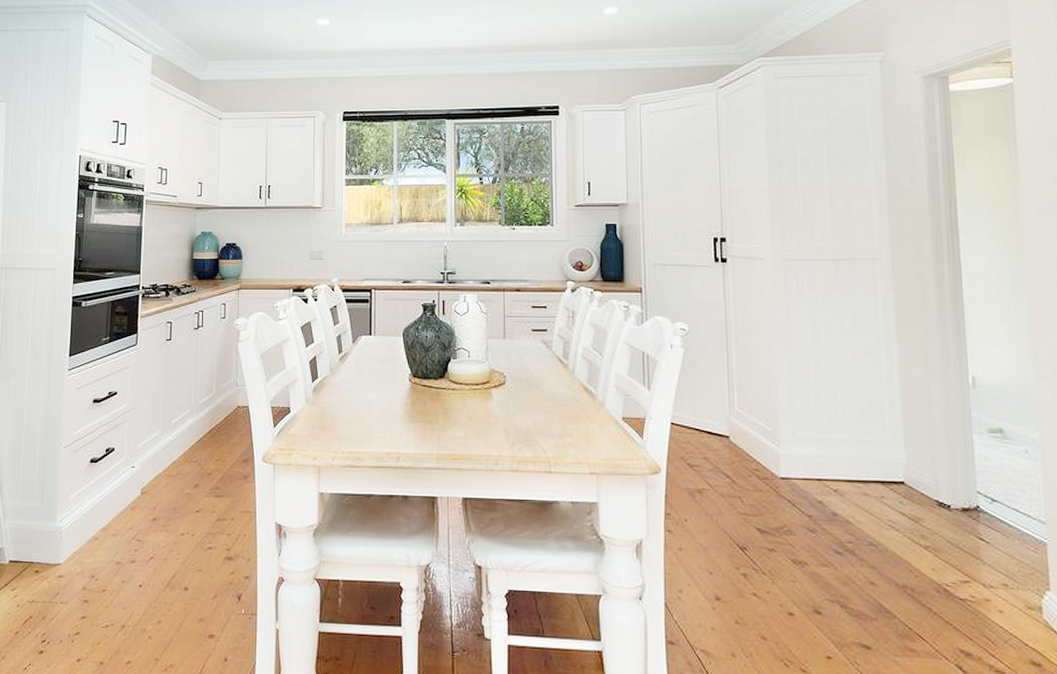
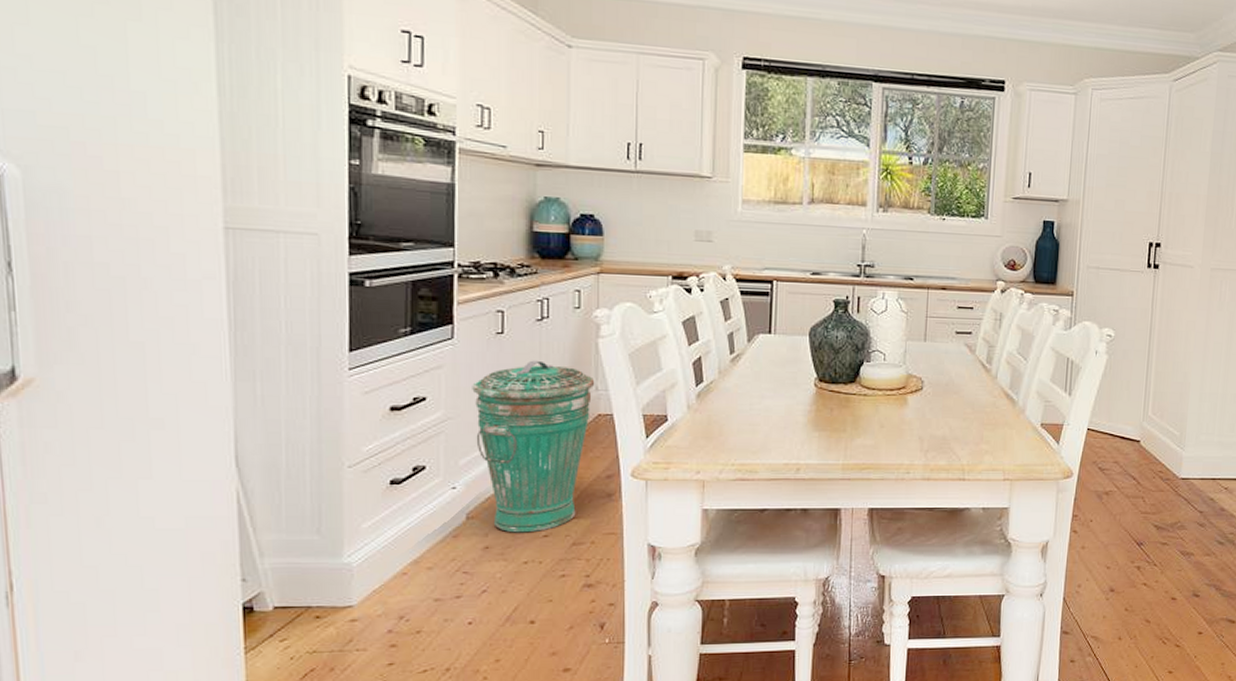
trash can: none [148,361,236,508] -> present [472,360,595,533]

